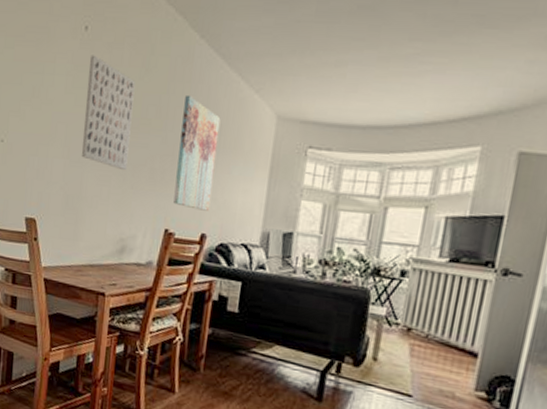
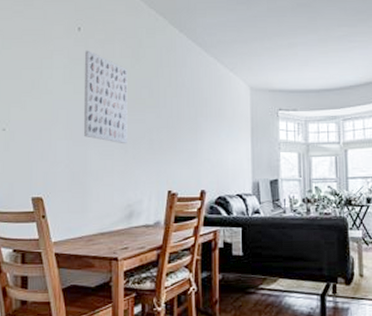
wall art: present [173,94,221,211] -> none [173,76,206,171]

